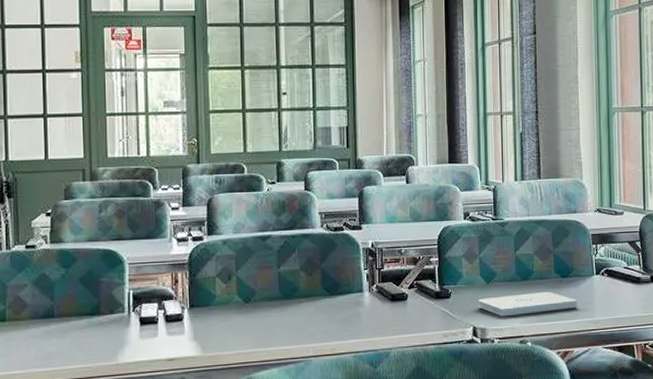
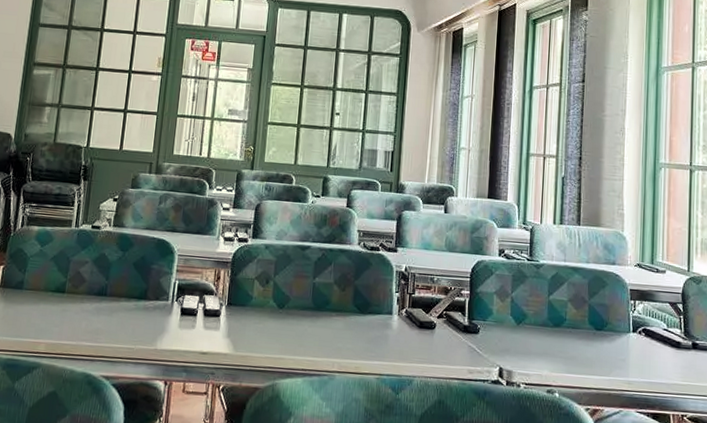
notepad: present [478,291,578,317] -> none [506,339,611,365]

